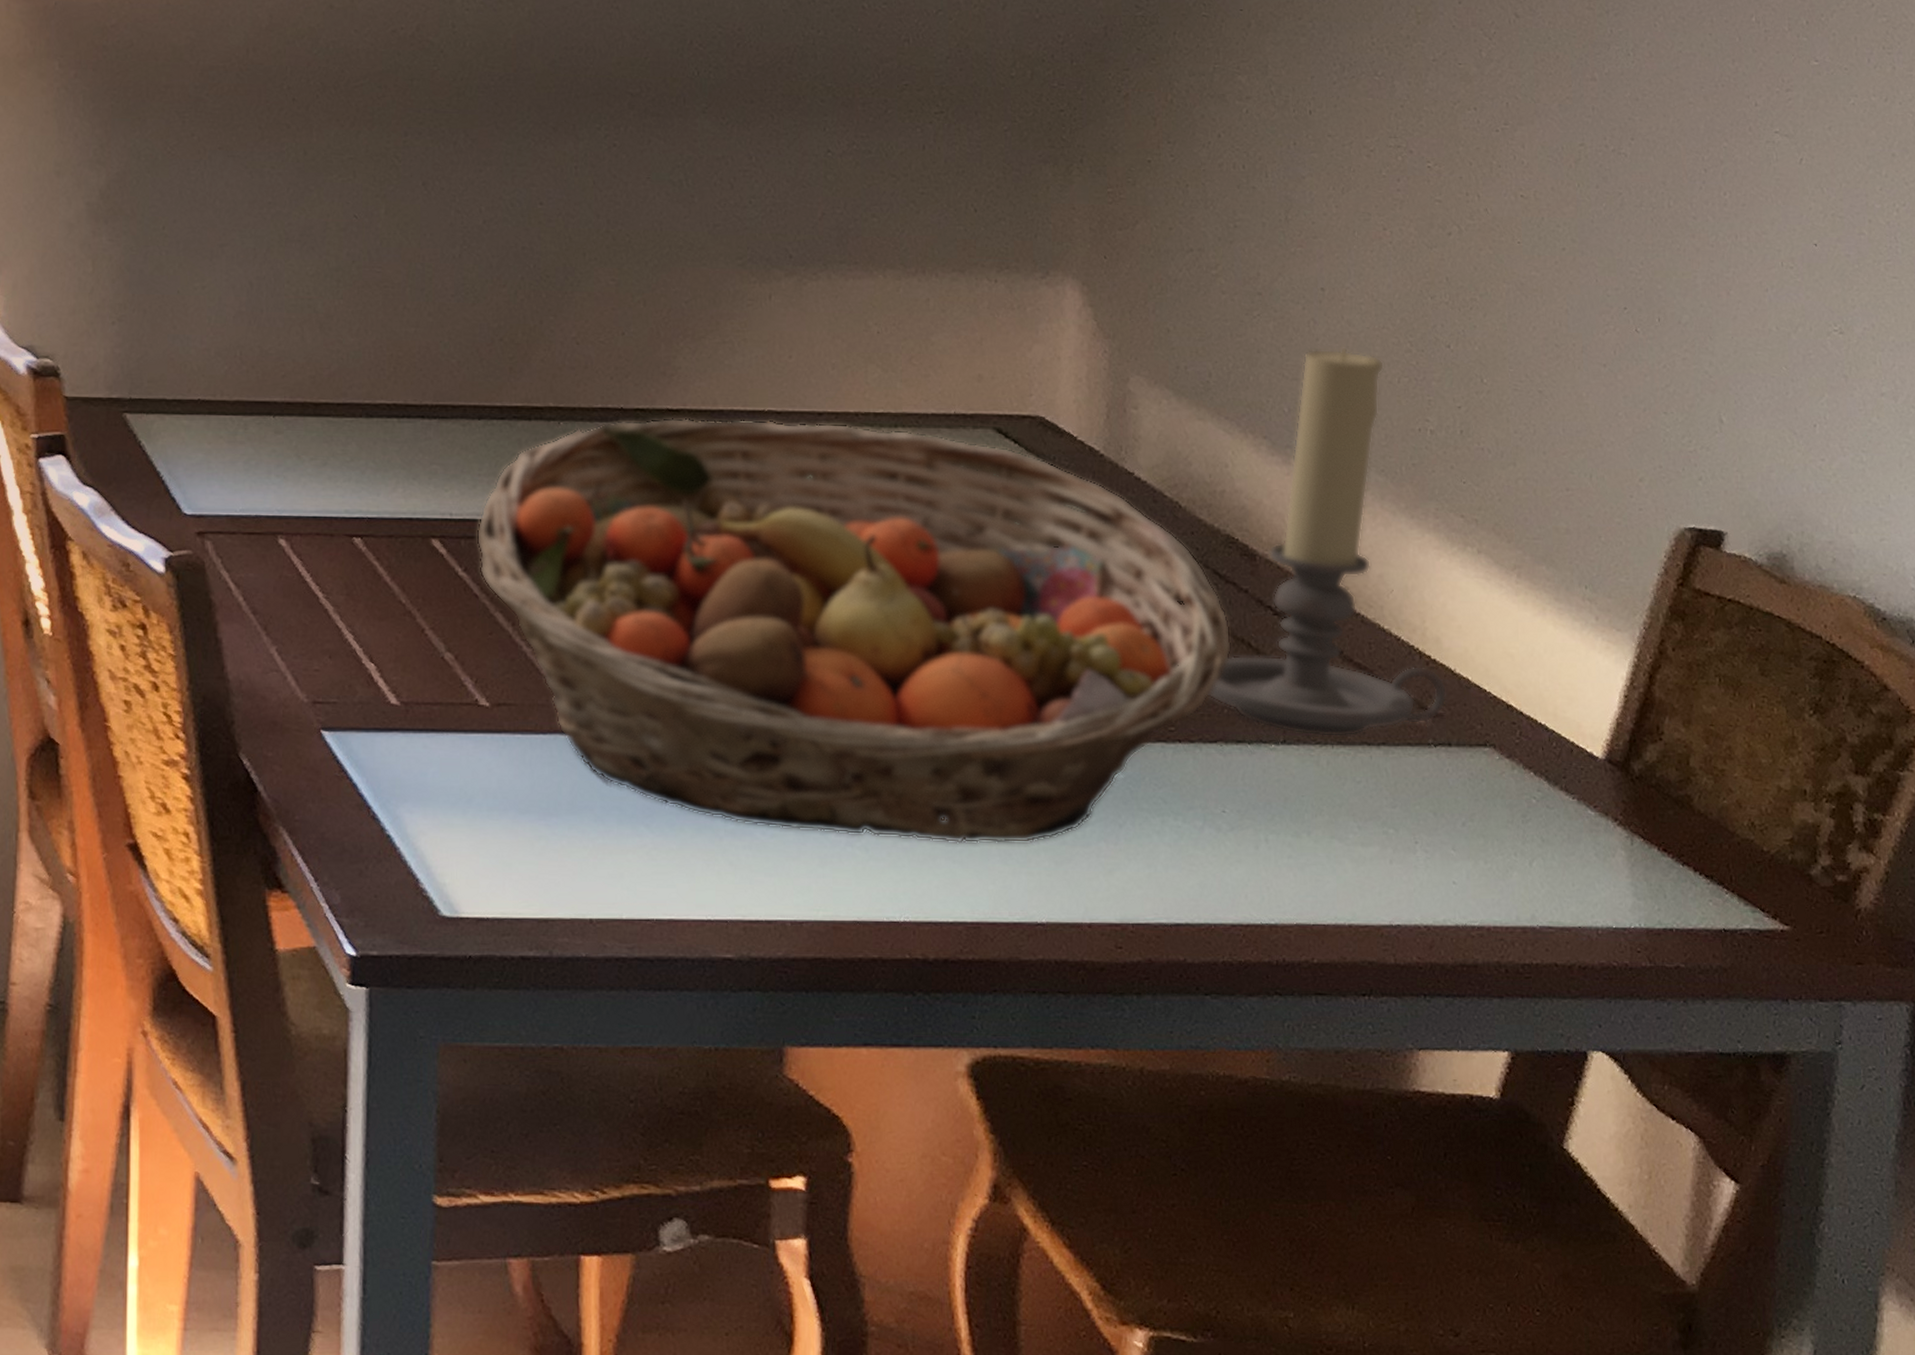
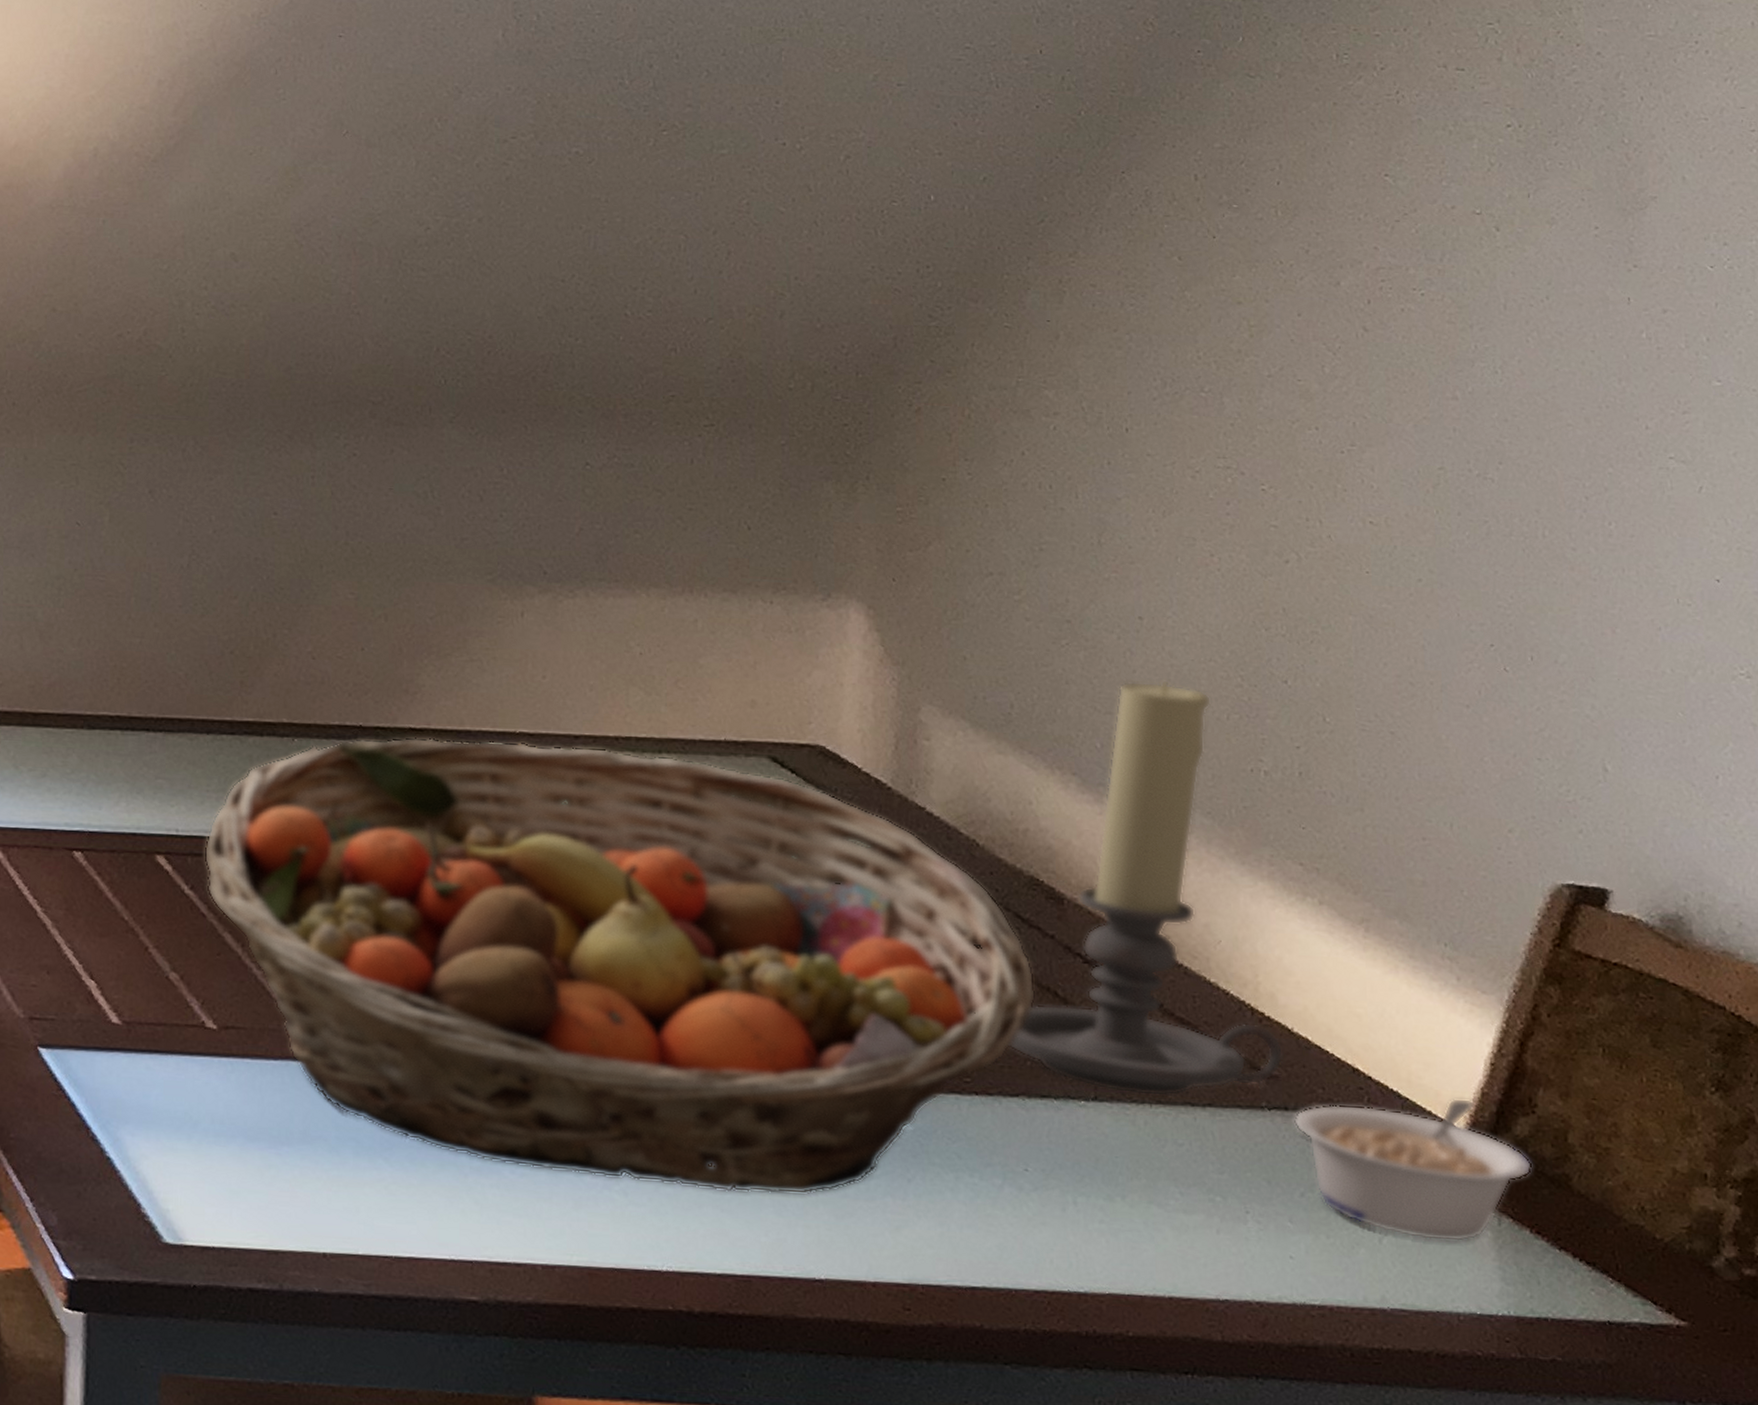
legume: none [1456,728,1660,862] -> present [1294,1097,1533,1242]

